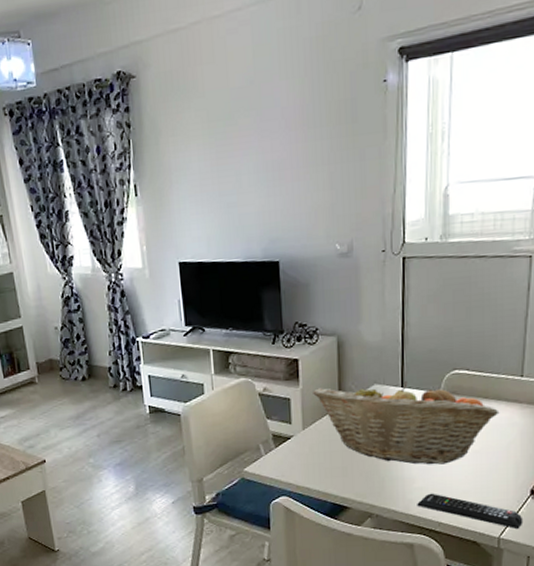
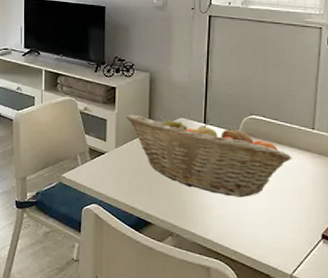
remote control: present [417,493,523,530] -> none [215,222,315,270]

